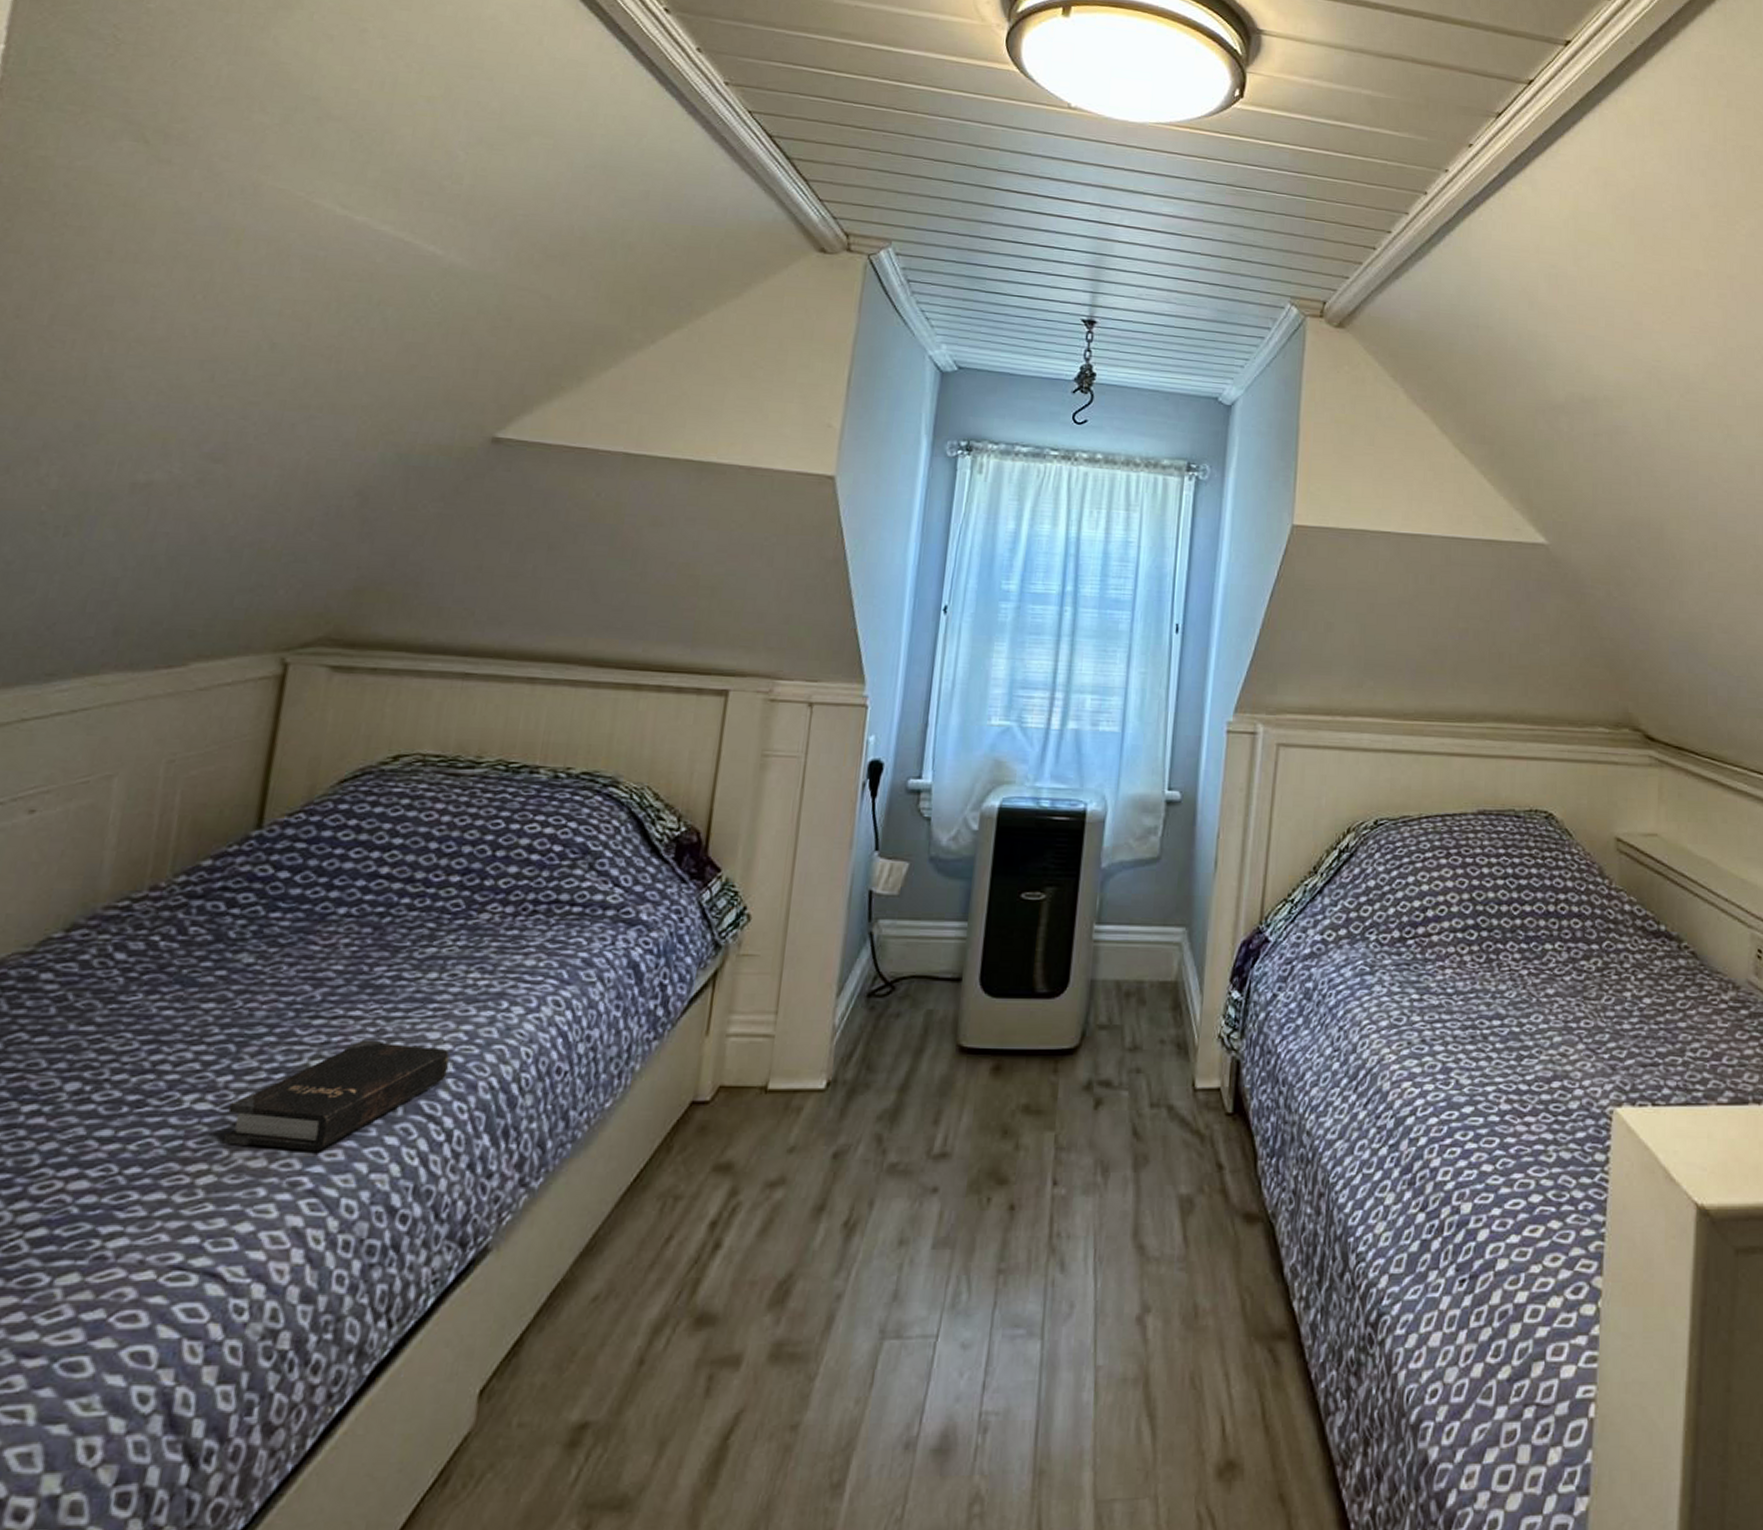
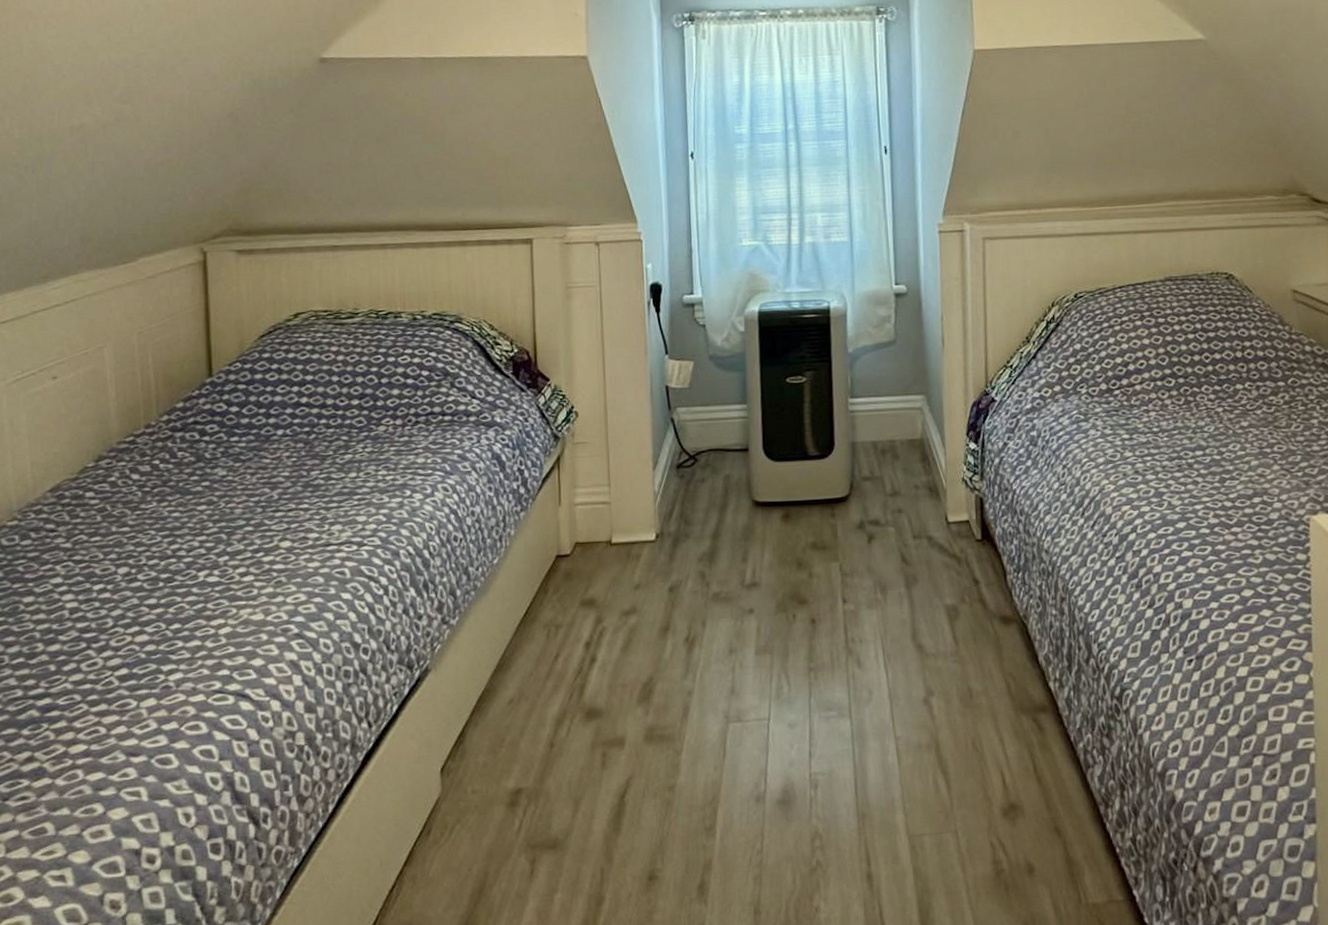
hardback book: present [222,1040,450,1151] -> none [230,525,376,607]

